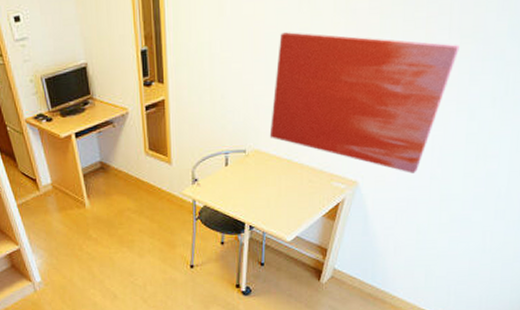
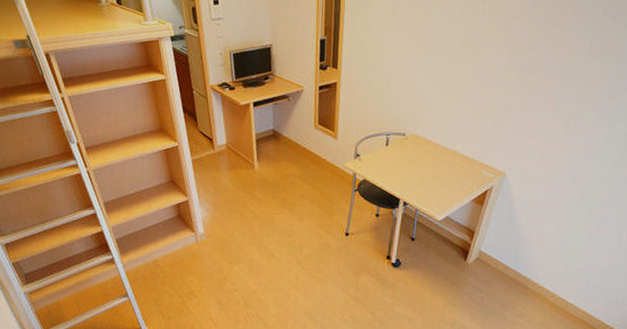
wall art: present [269,32,460,174] -> none [427,38,599,171]

